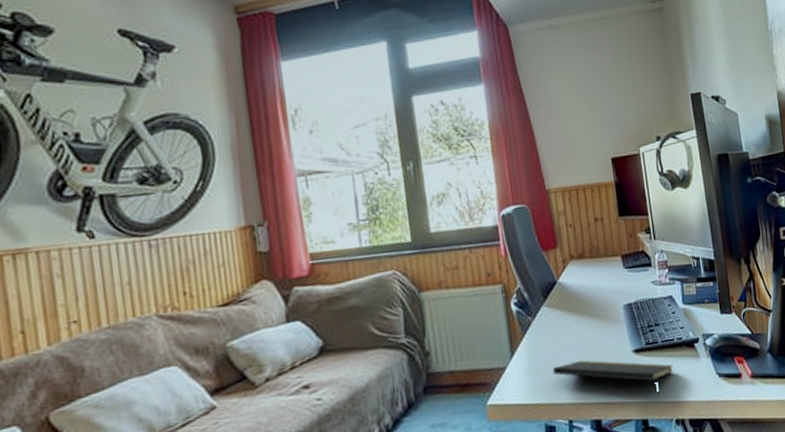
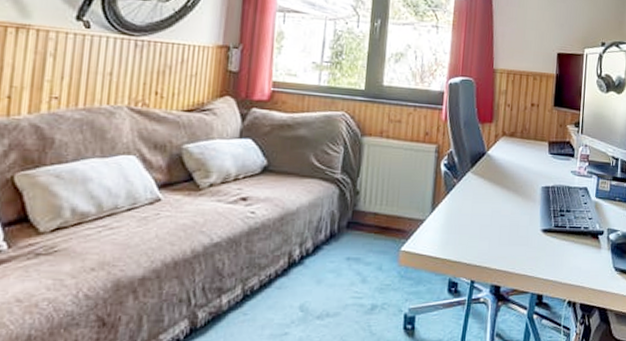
notepad: present [552,360,674,396] -> none [465,228,576,276]

